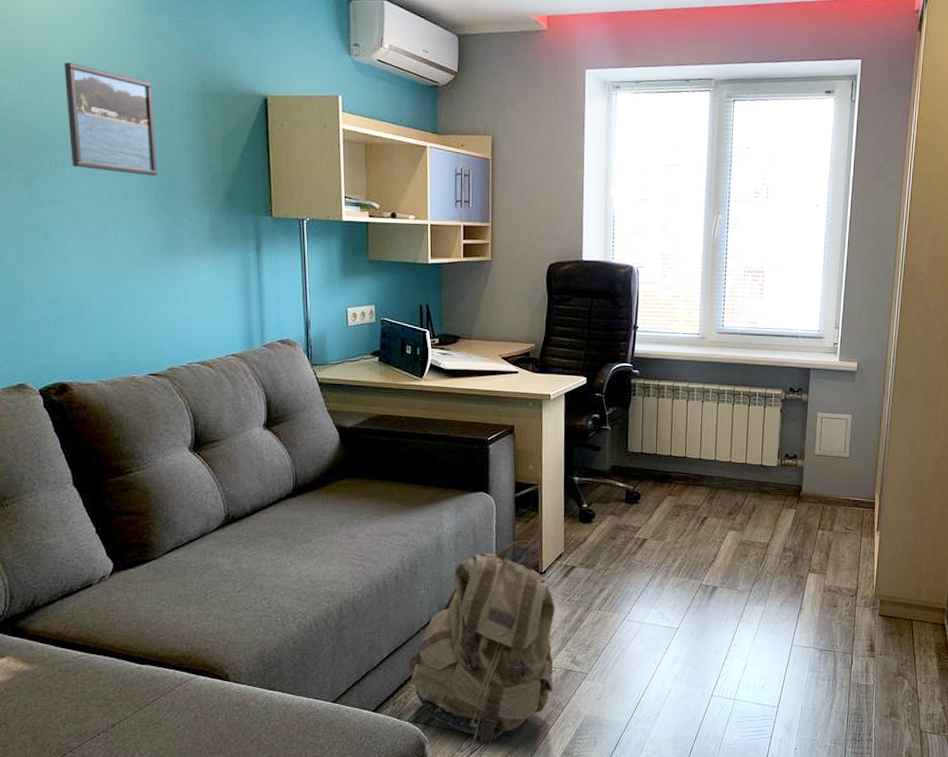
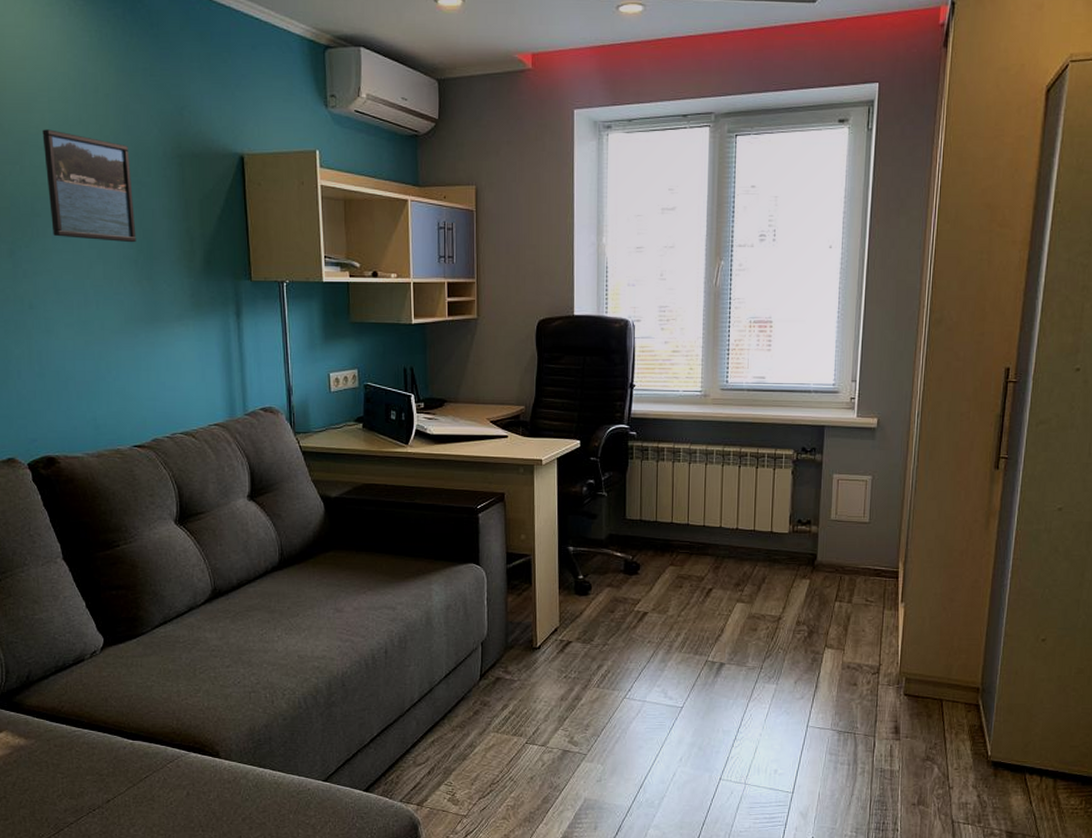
backpack: present [408,540,556,746] -> none [400,614,551,829]

